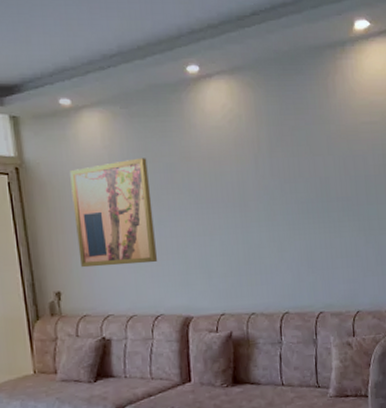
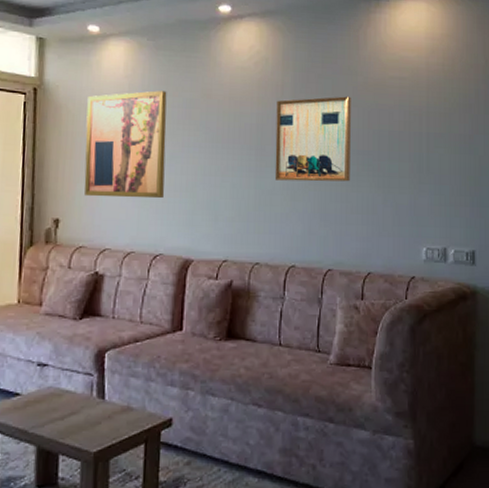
wall art: none [254,146,332,234] -> present [274,96,351,182]

